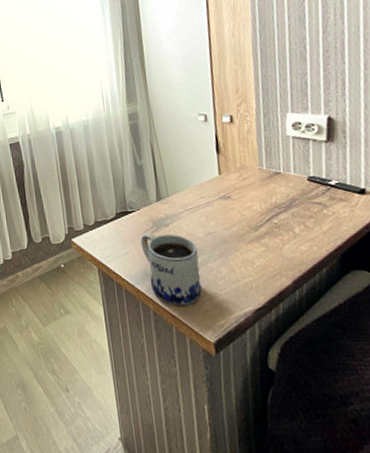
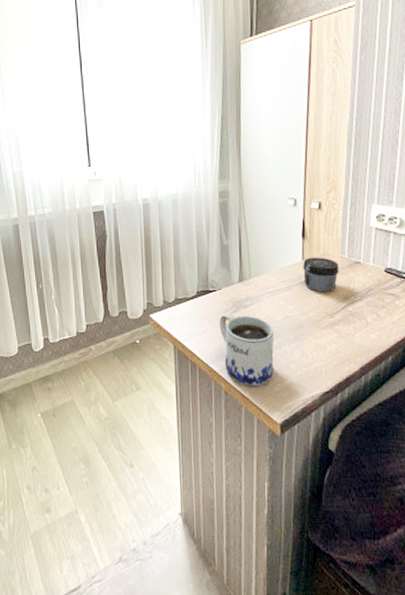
jar: none [220,170,260,207] -> present [303,257,339,293]

